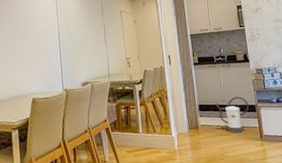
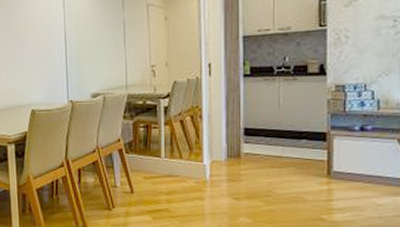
watering can: present [215,96,250,133] -> none [268,120,318,166]

